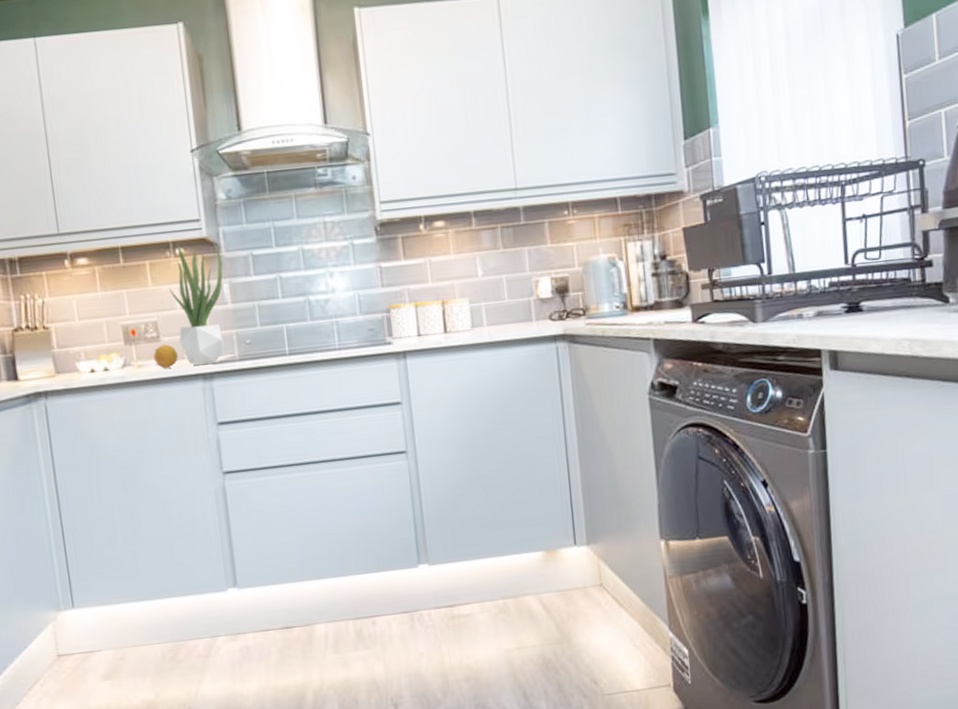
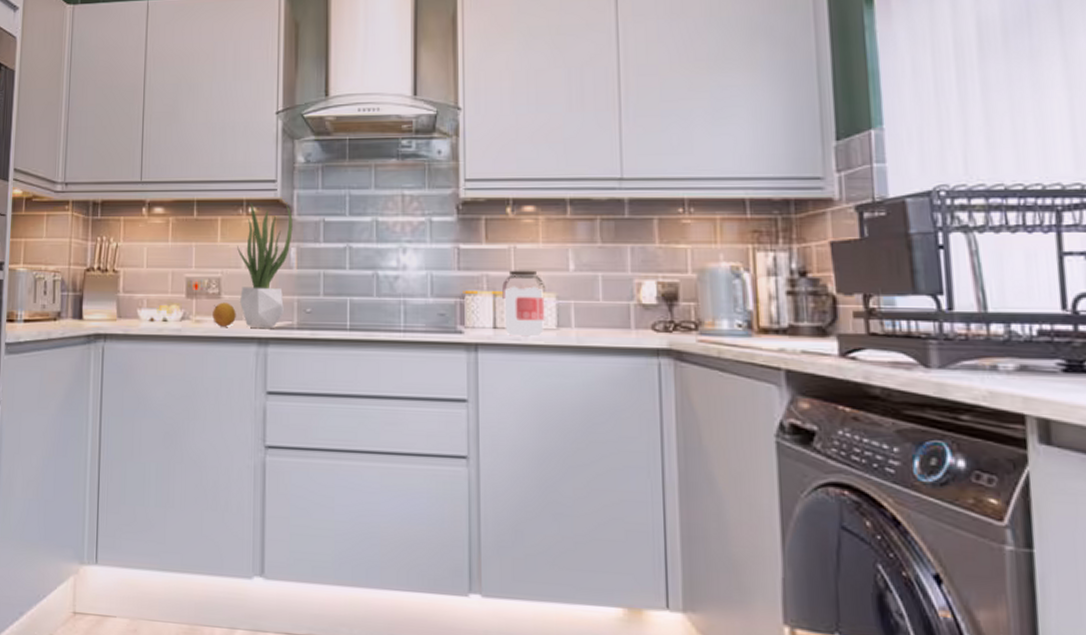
jar: none [422,279,461,341] -> present [502,270,546,337]

